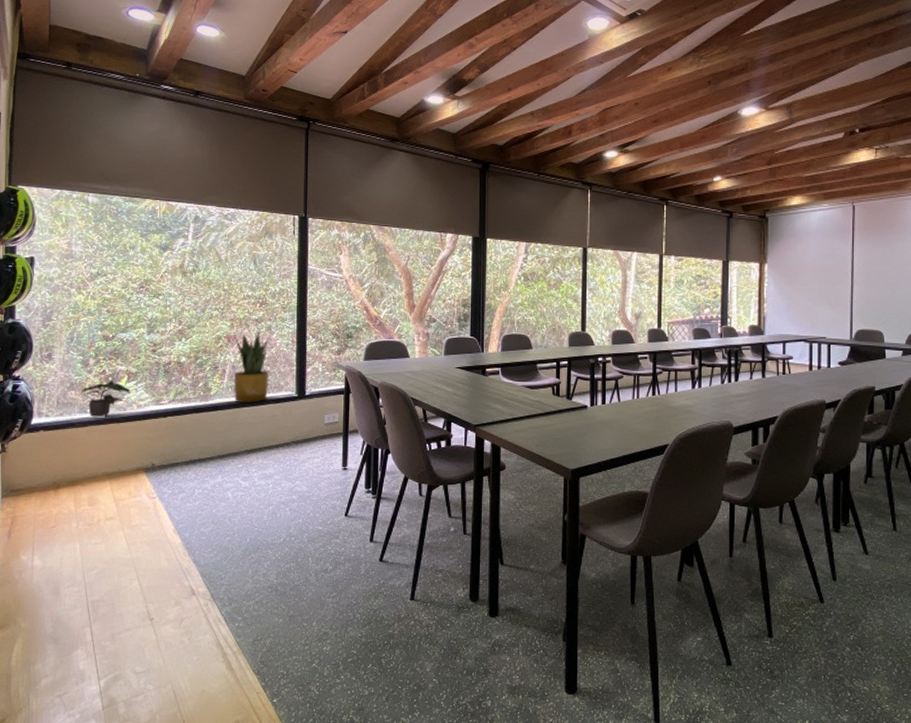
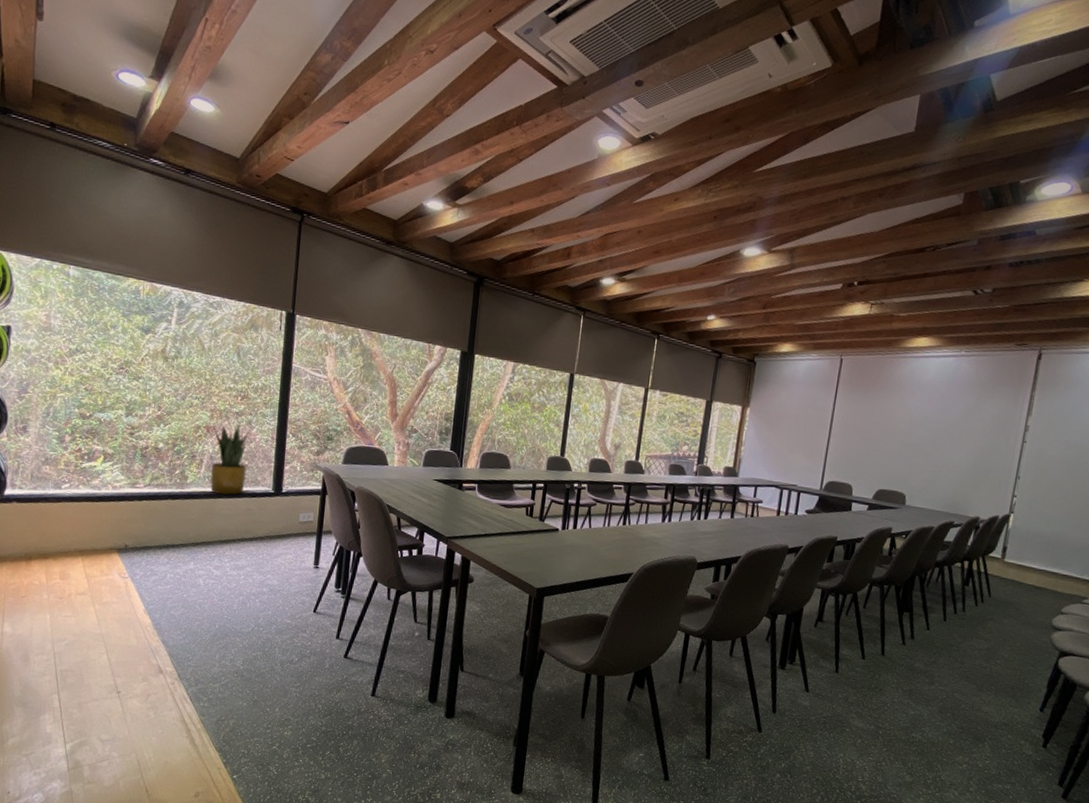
potted plant: present [81,380,131,418] -> none [55,458,106,495]

